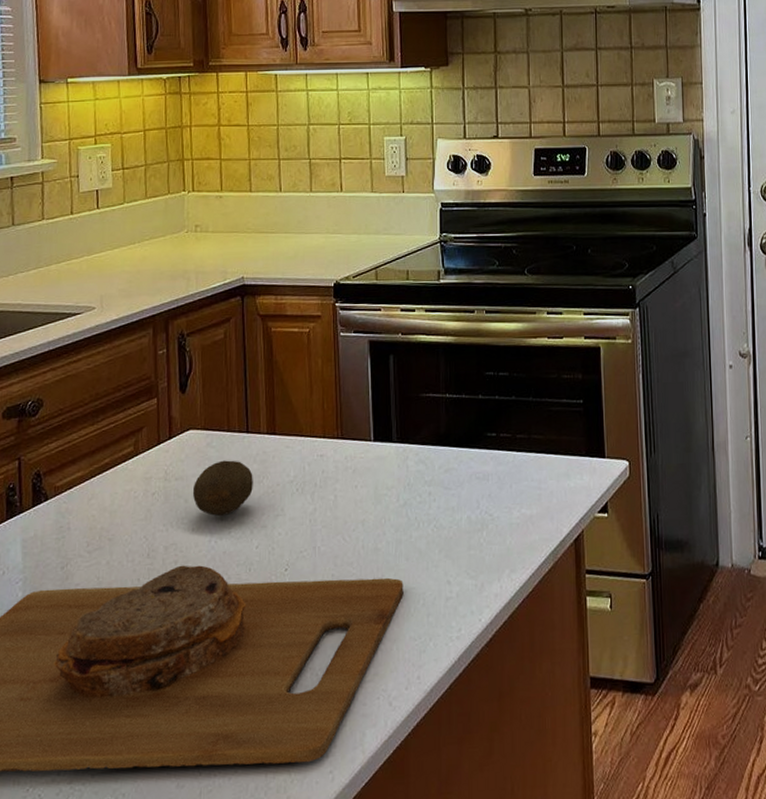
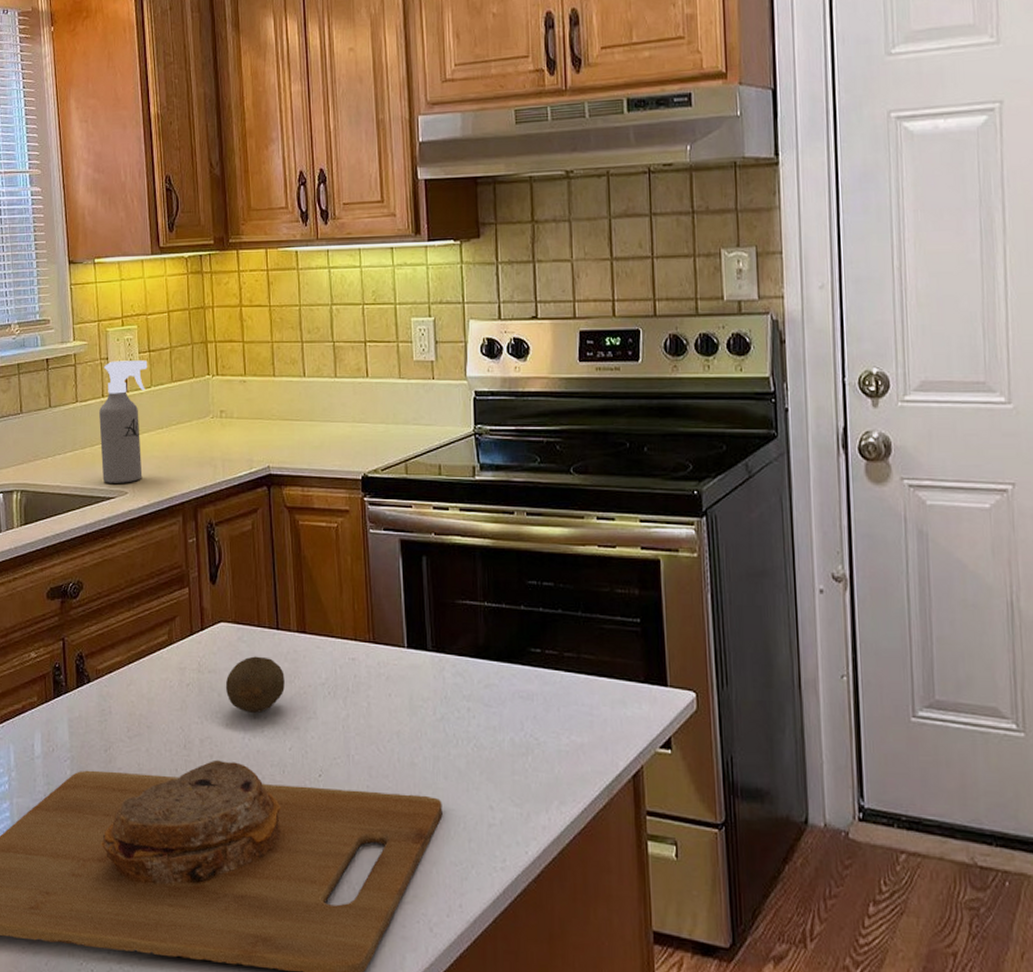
spray bottle: none [67,177,121,299] -> present [99,360,148,483]

